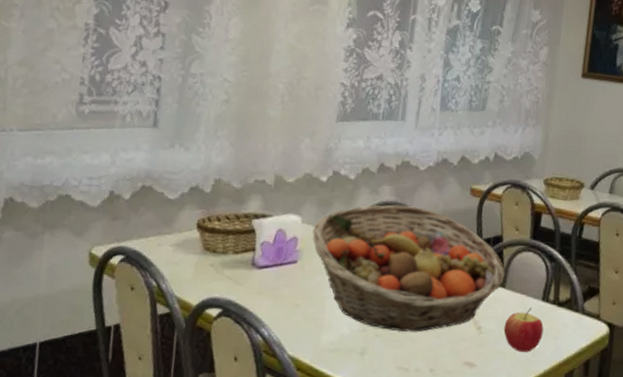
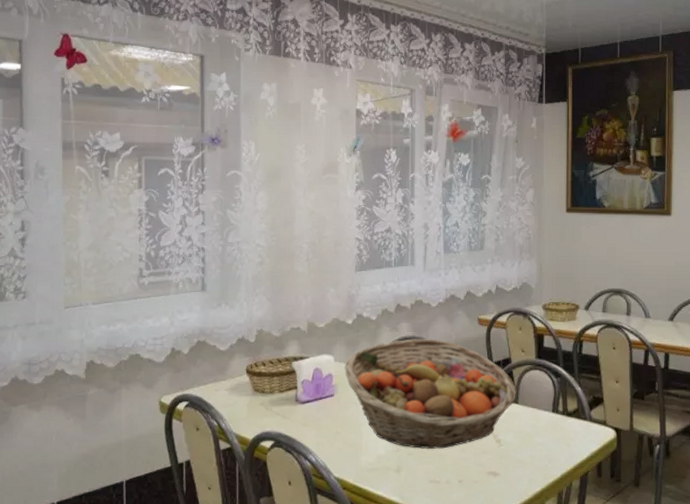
apple: present [503,307,544,352] -> none [521,419,556,459]

